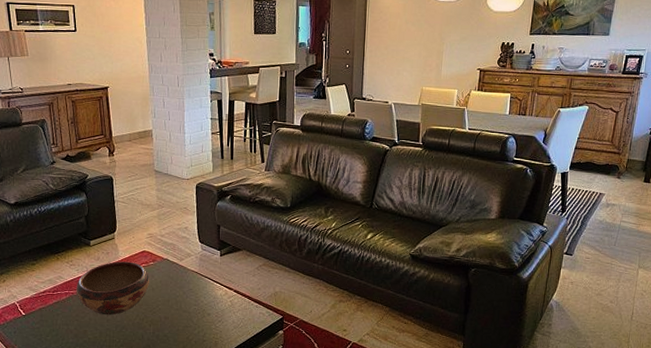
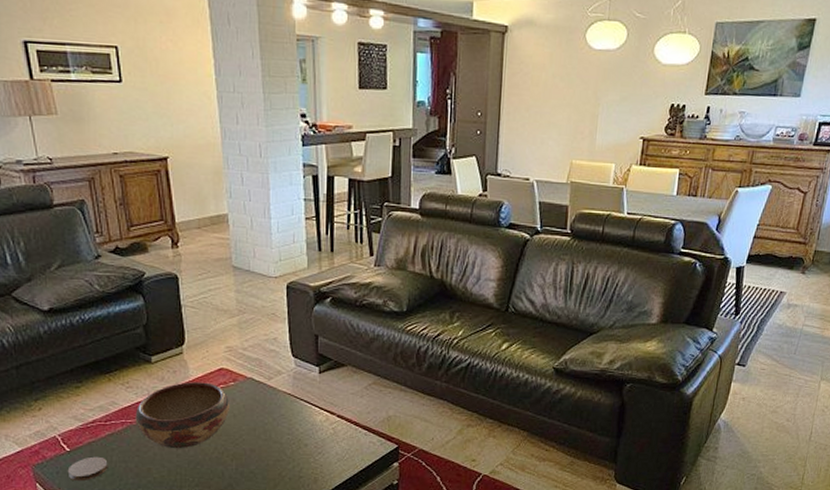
coaster: none [22,320,54,340] -> present [67,456,108,482]

